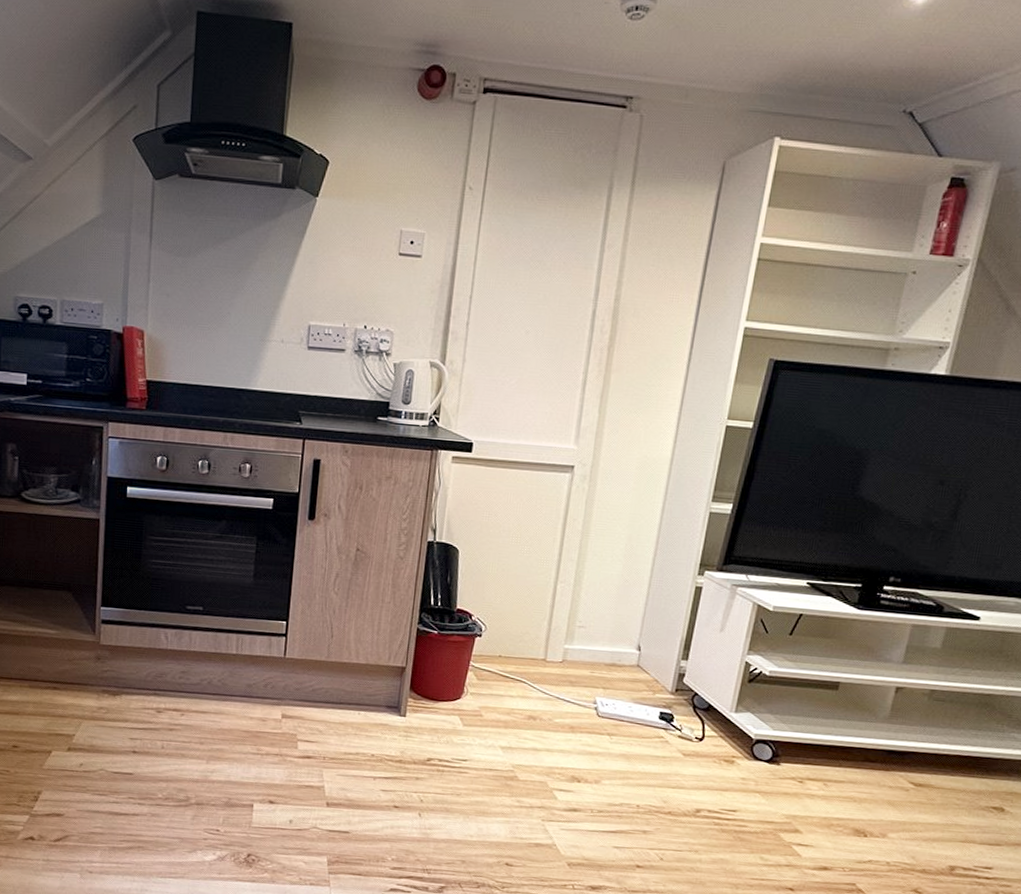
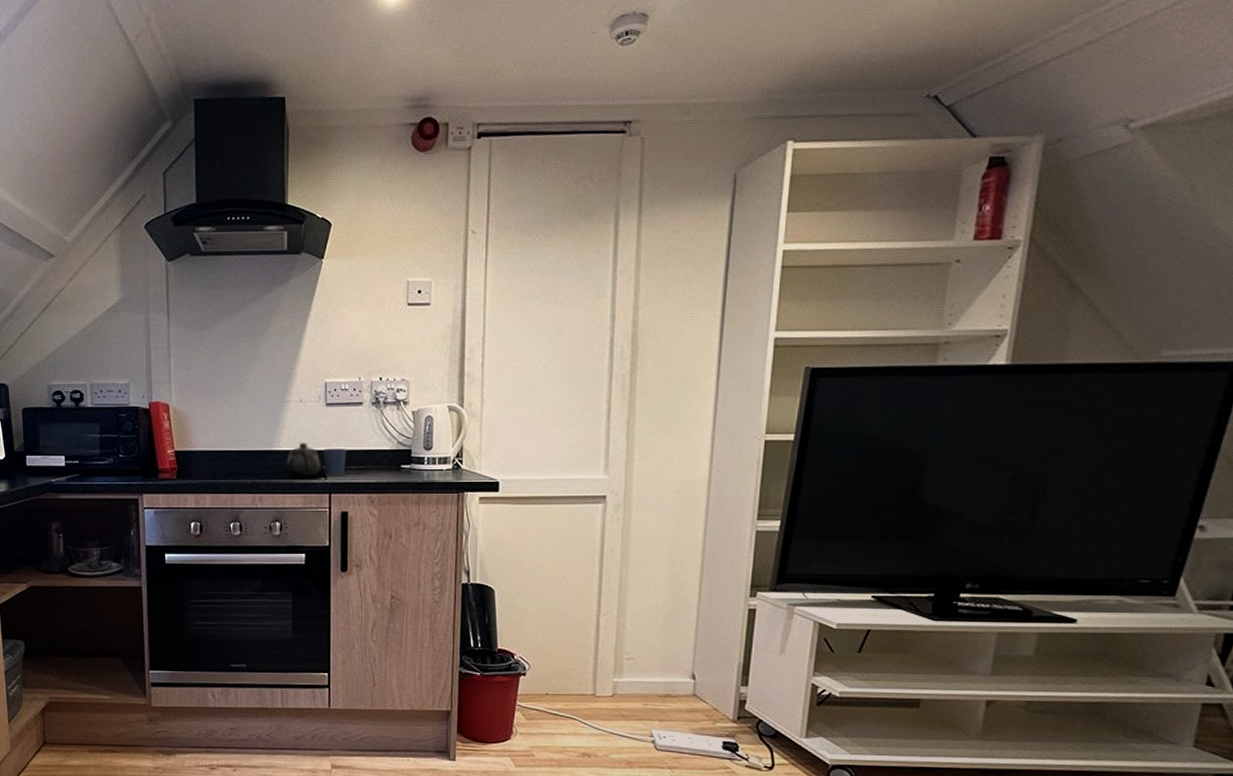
teapot: none [261,384,298,422] -> present [286,442,321,478]
mug: none [300,393,324,423] -> present [323,449,346,477]

